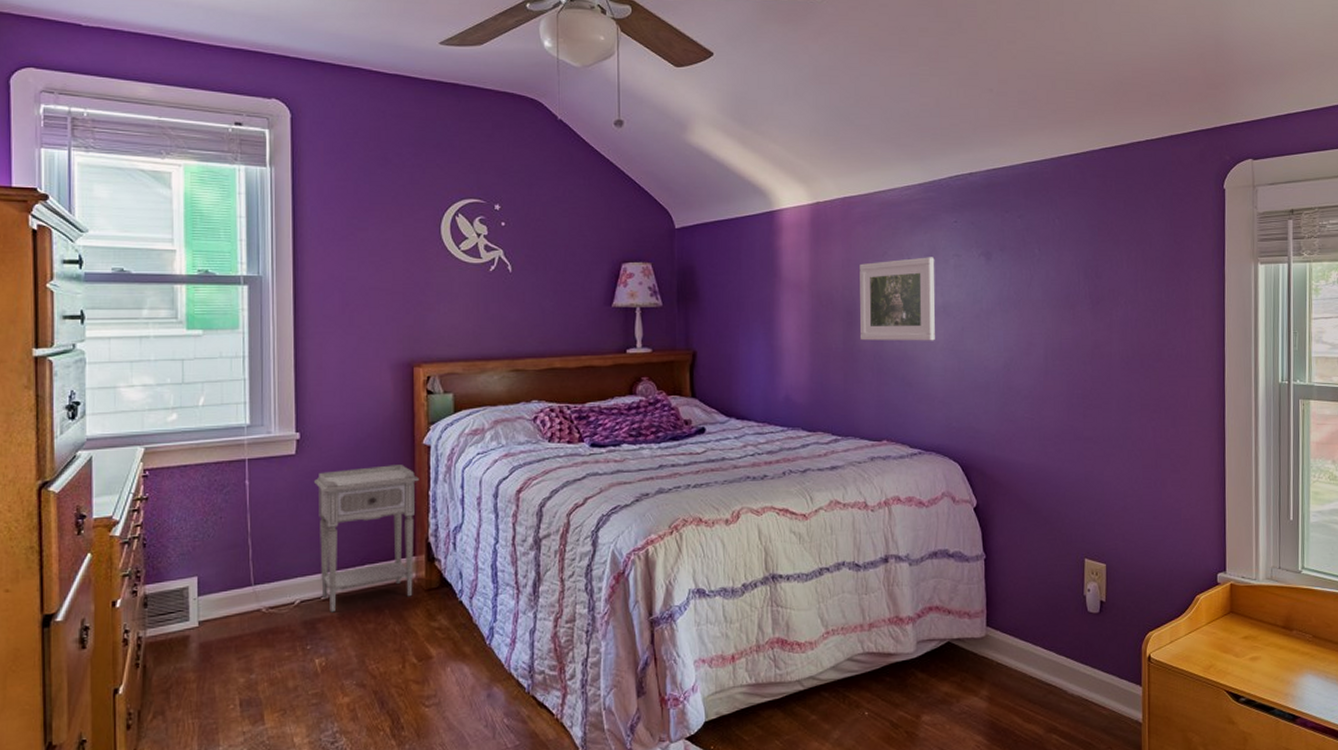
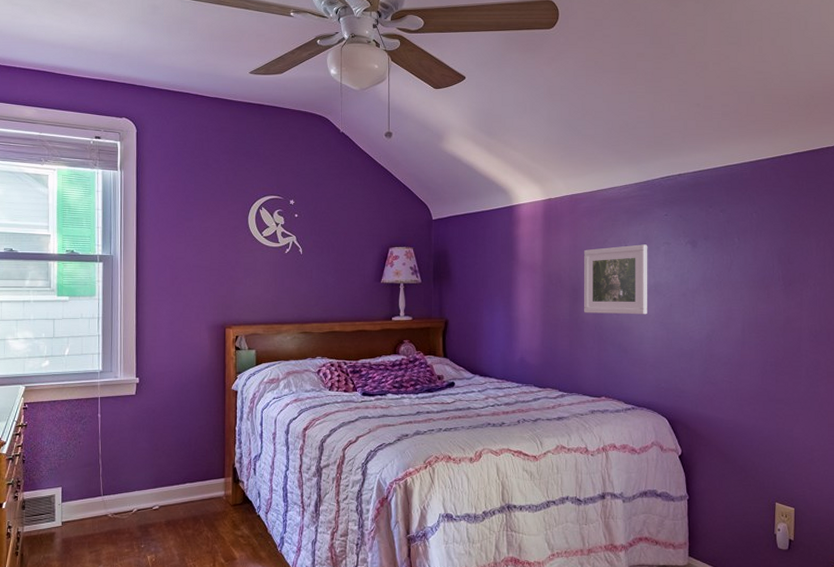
nightstand: present [313,465,419,613] -> none [148,405,228,520]

